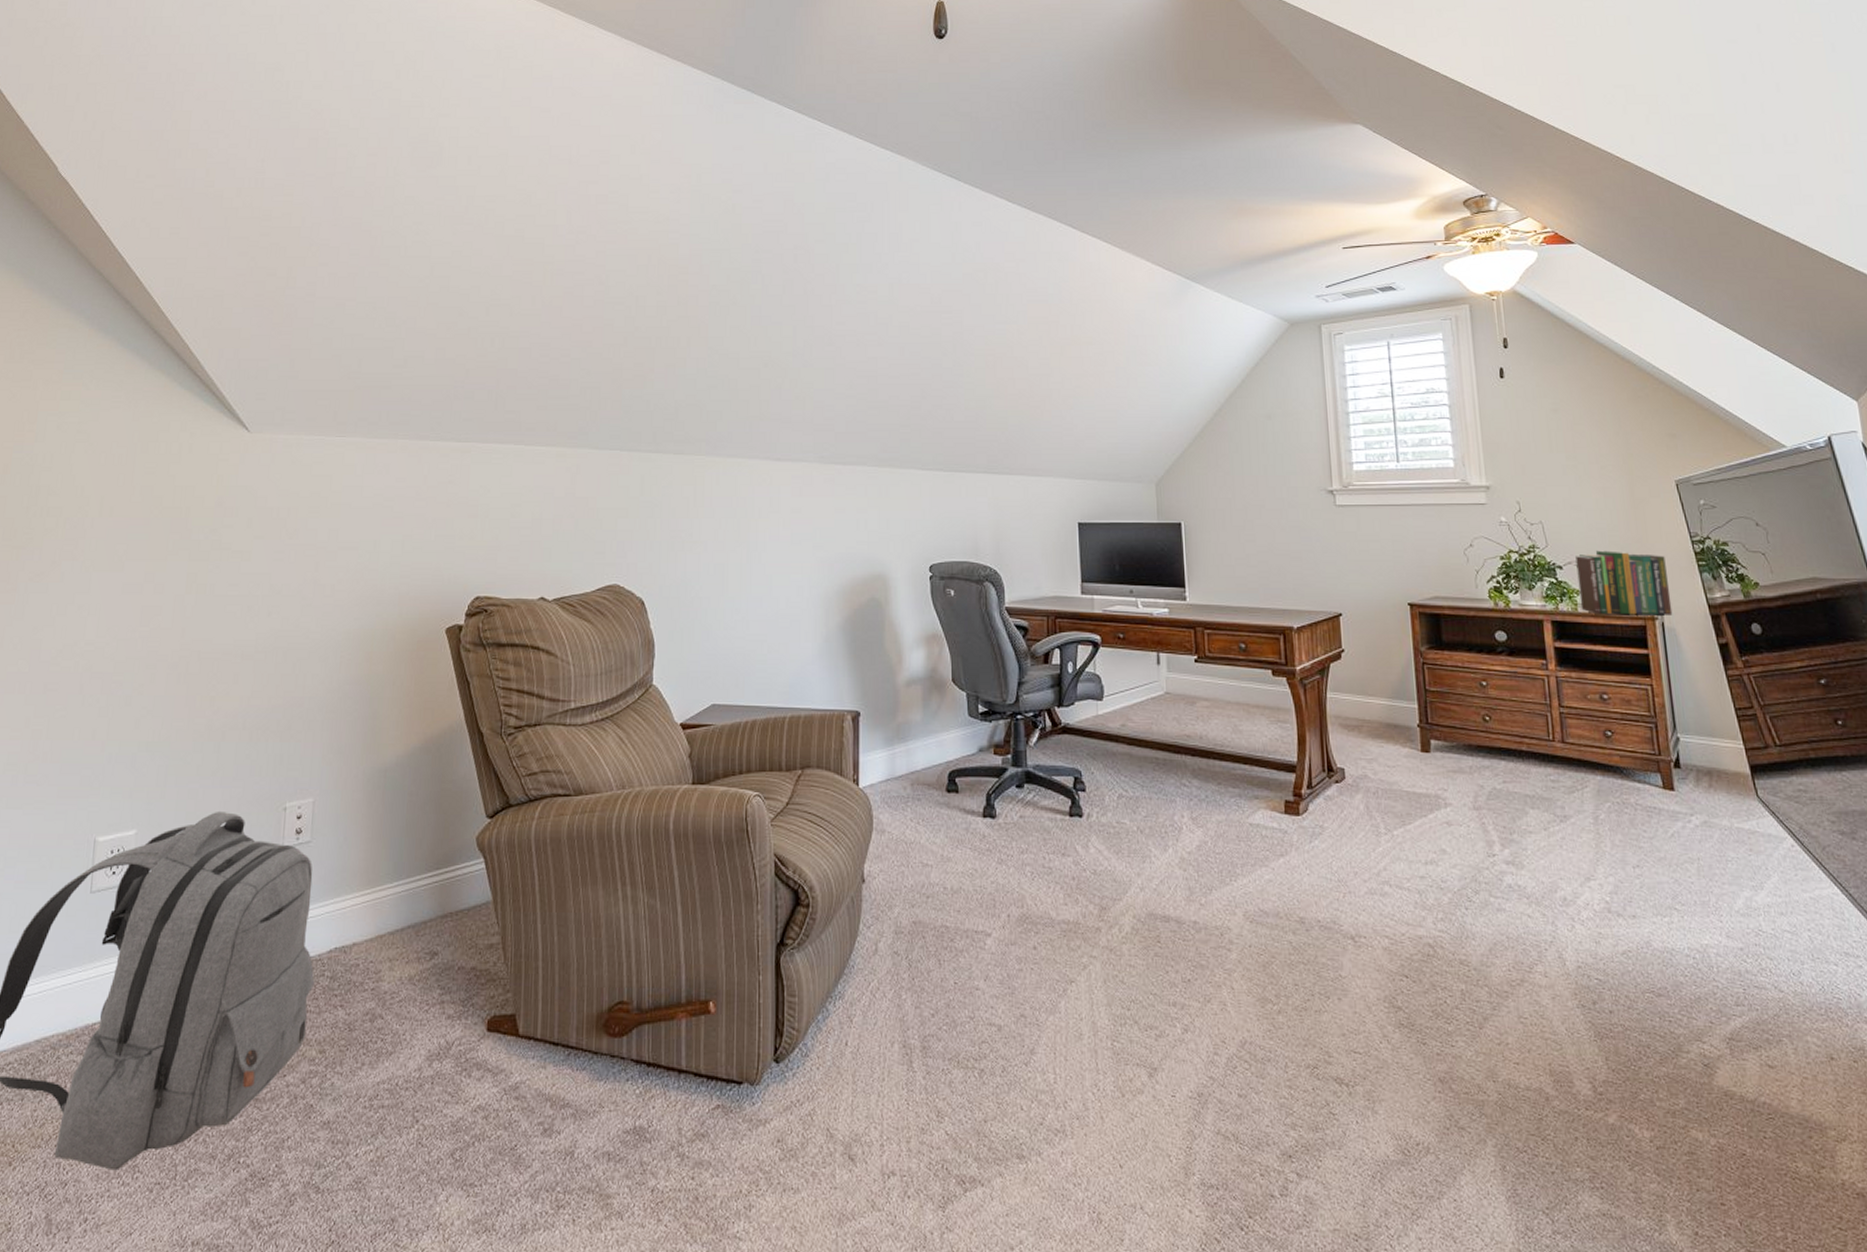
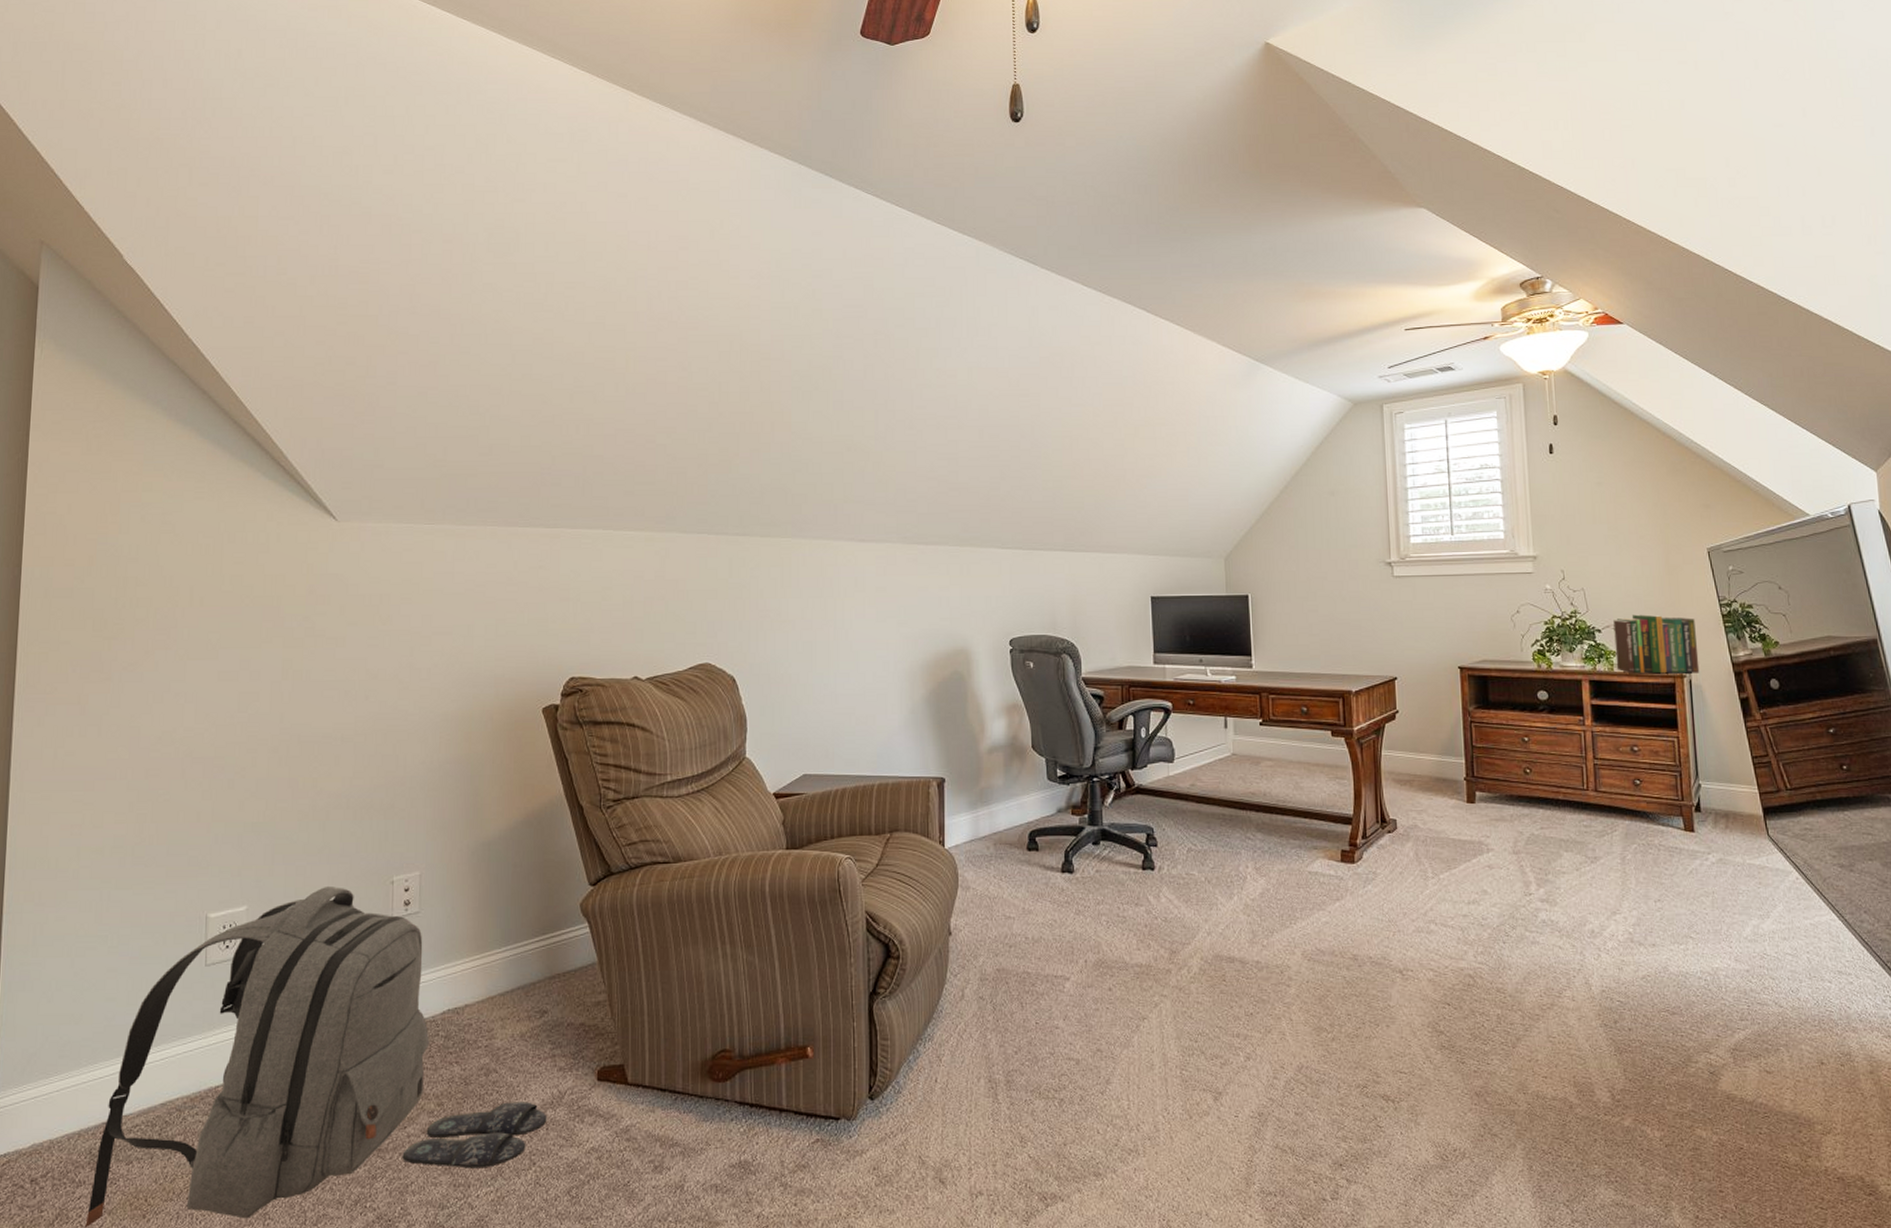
slippers: none [280,1051,433,1124] -> present [402,1102,547,1169]

